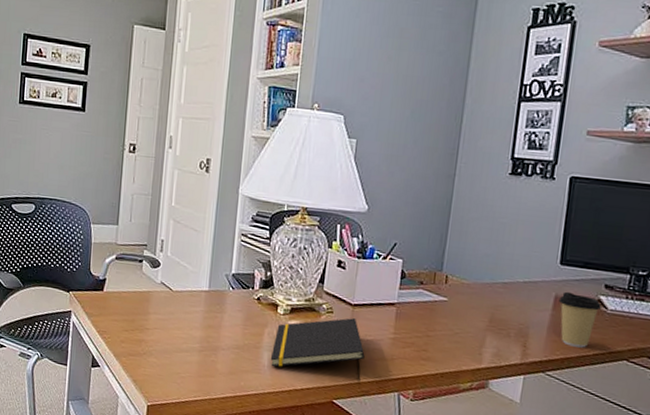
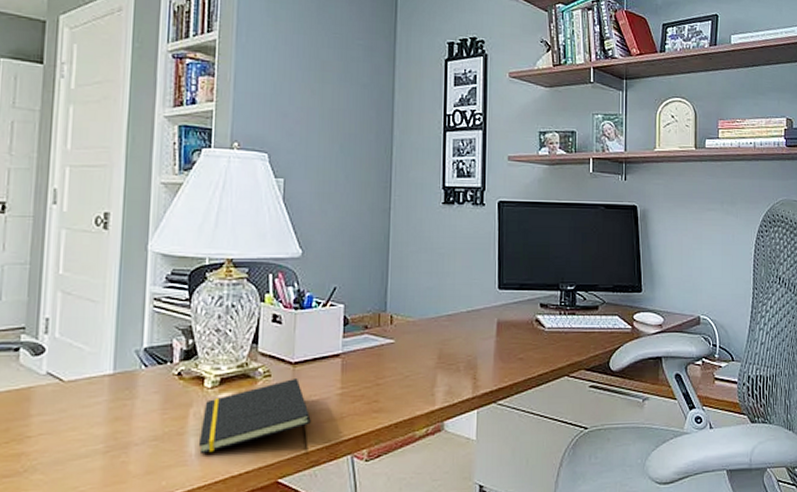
coffee cup: present [558,291,602,348] -> none [501,315,541,371]

